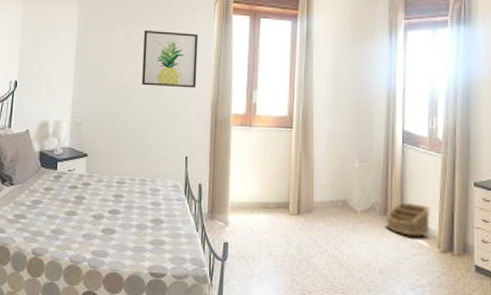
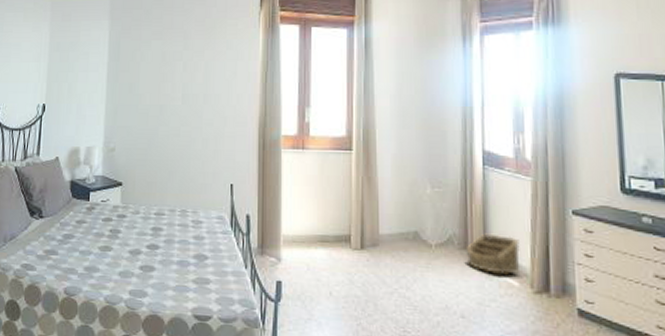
wall art: present [142,30,198,88] -> none [180,44,242,108]

